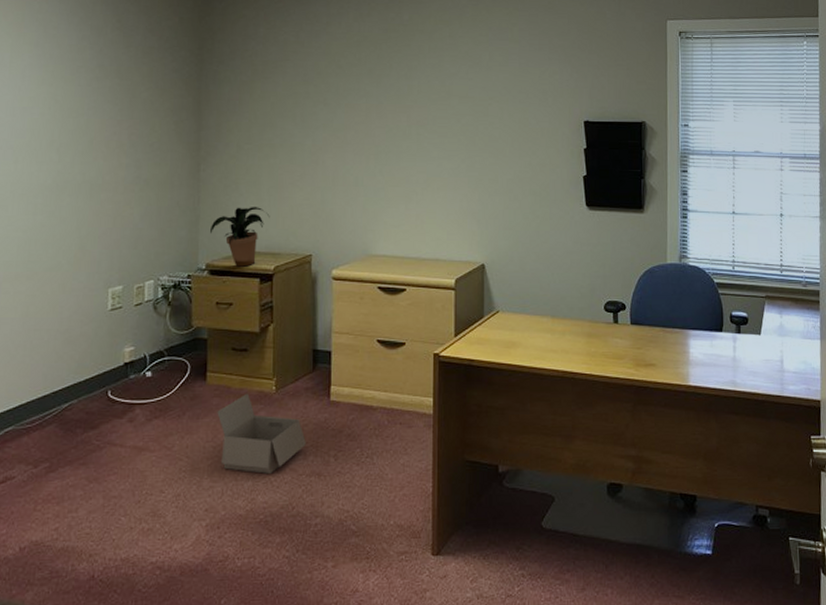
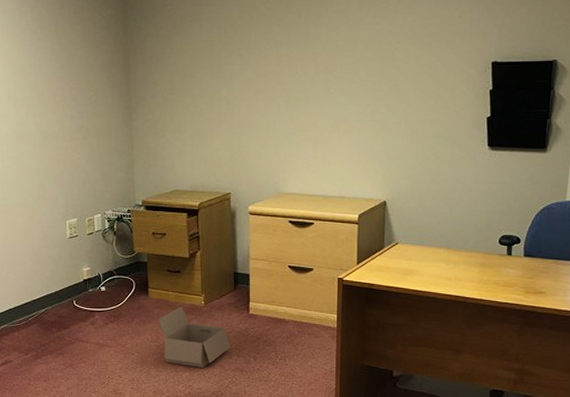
potted plant: present [210,207,270,267] -> none [144,151,193,203]

